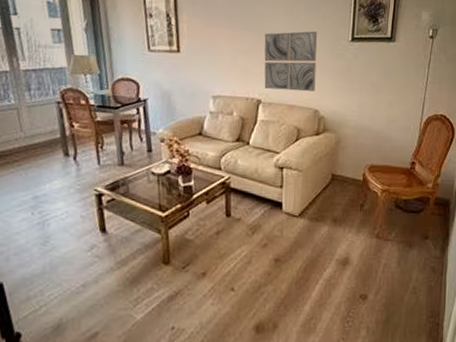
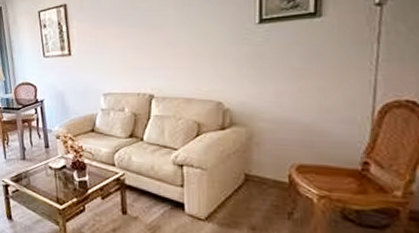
wall art: present [264,31,318,92] -> none [154,19,216,83]

